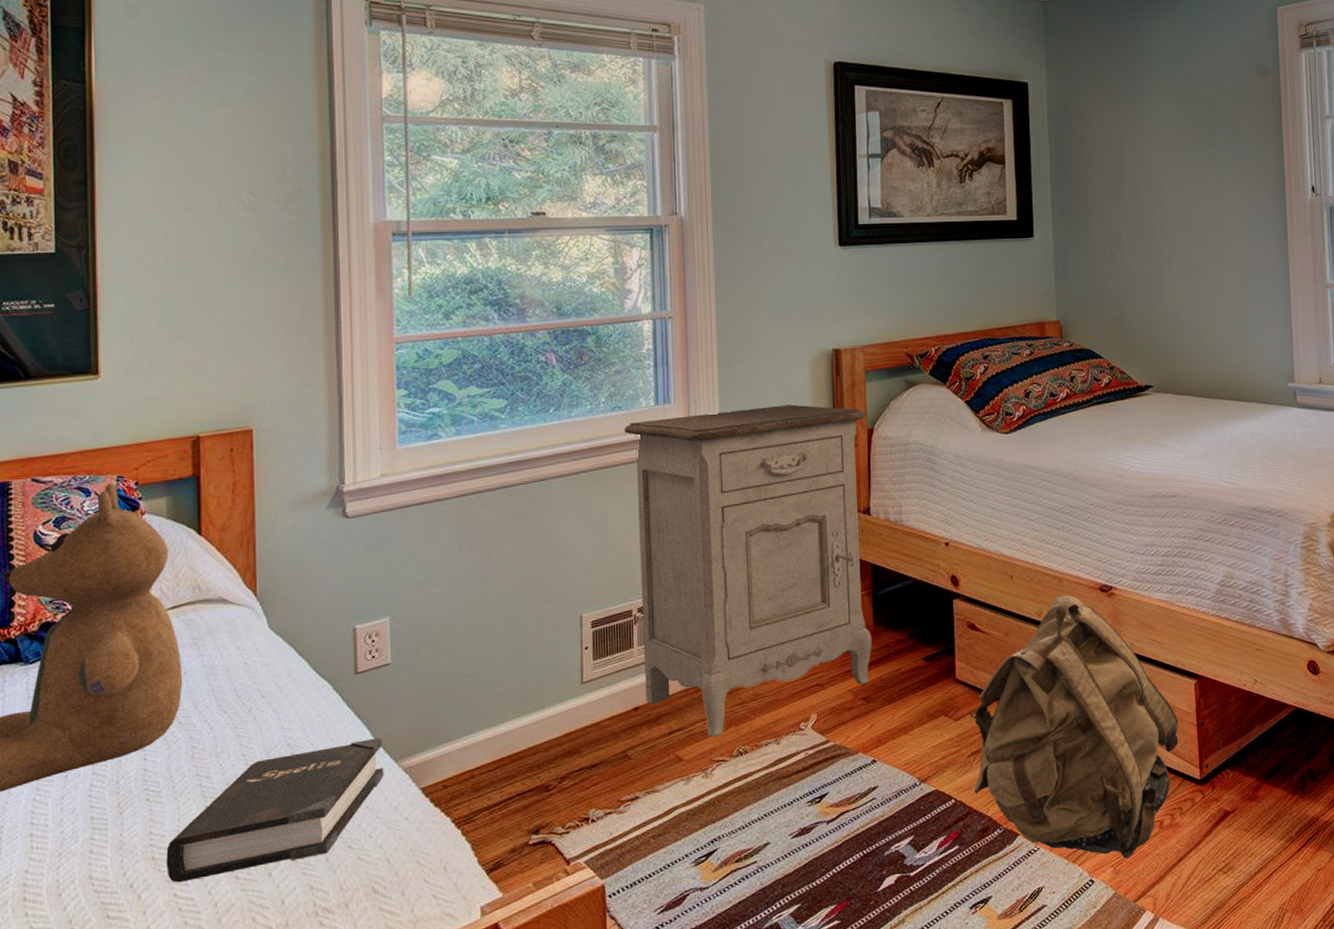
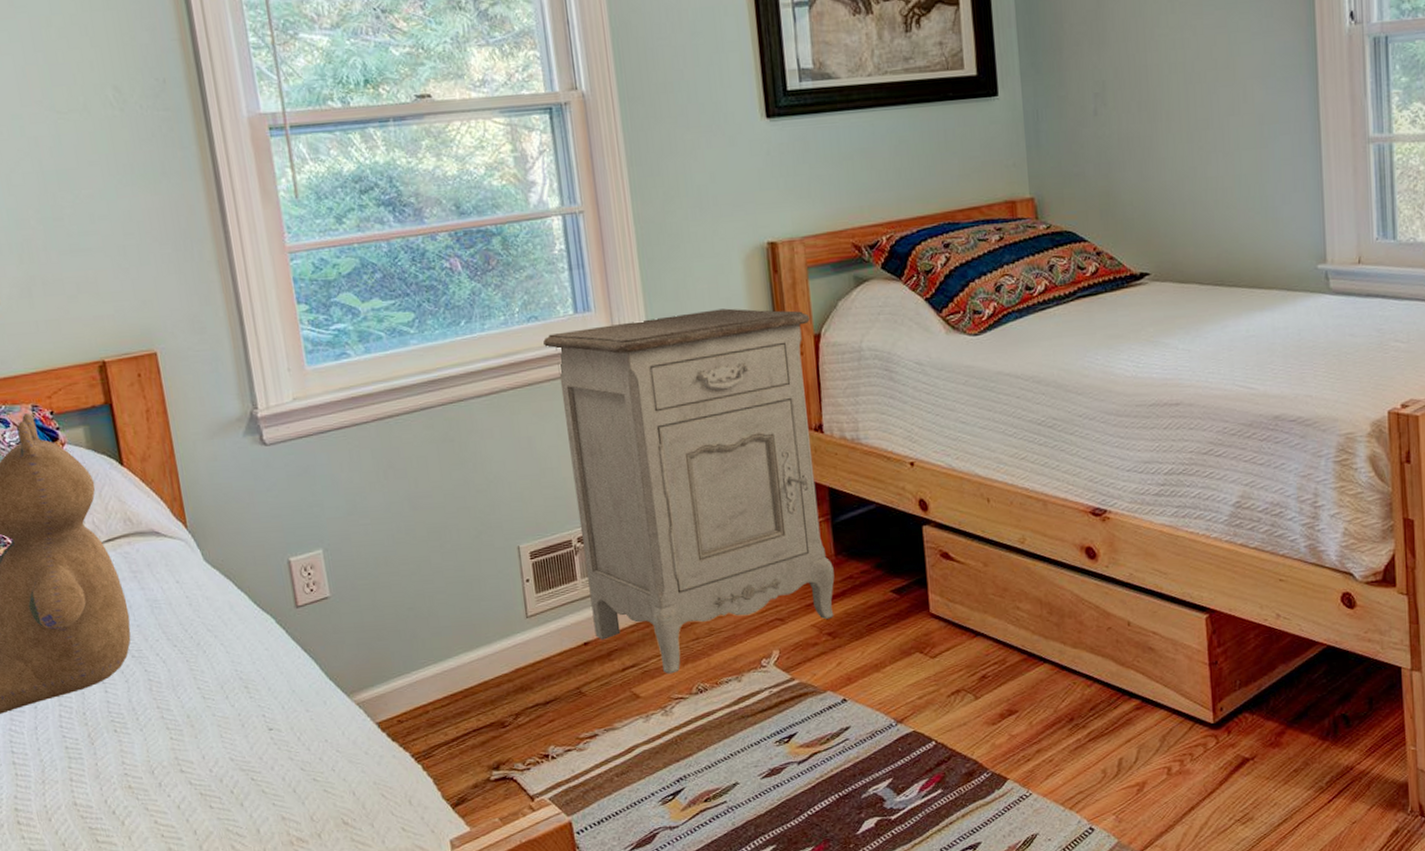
hardback book: present [166,737,384,883] -> none [140,671,339,811]
backpack: present [969,595,1179,859] -> none [947,520,1188,806]

